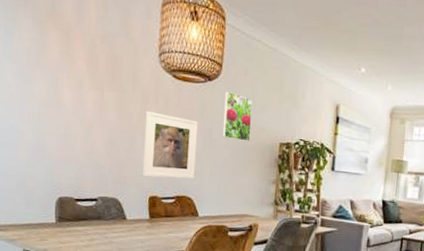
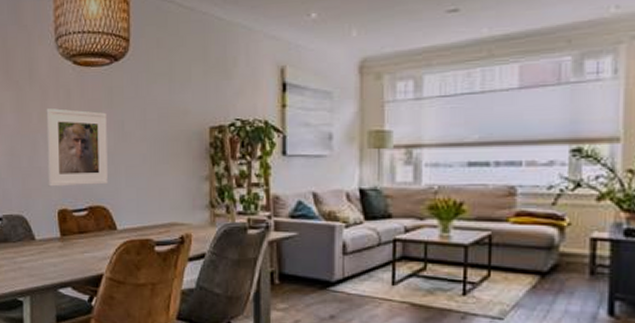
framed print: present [222,91,253,142] -> none [136,70,172,130]

